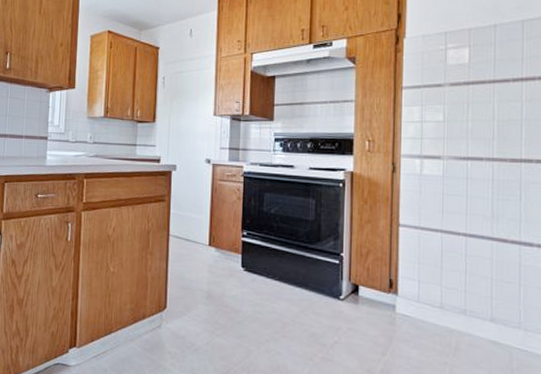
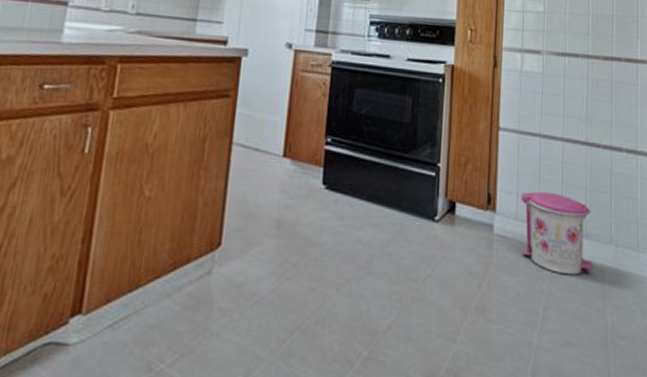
trash can: none [423,279,501,353] -> present [521,191,594,275]

